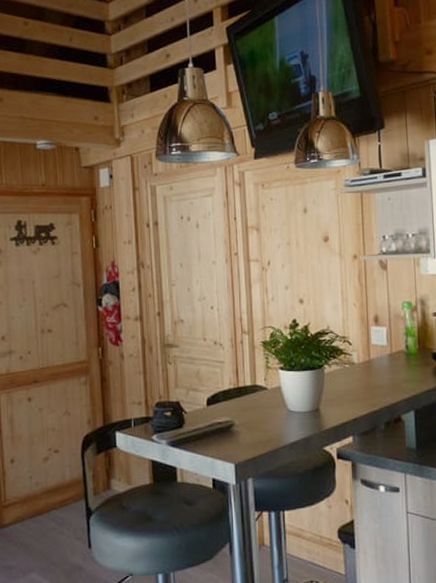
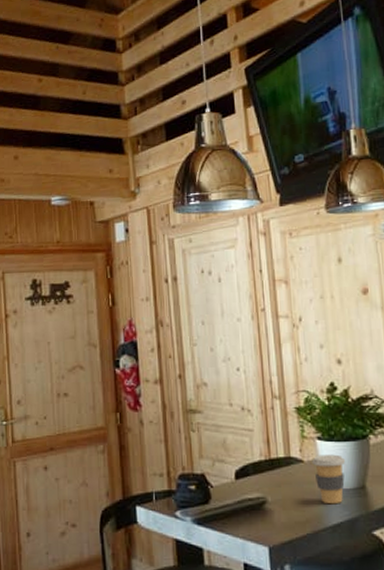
coffee cup: none [274,382,304,426] -> present [312,454,346,505]

